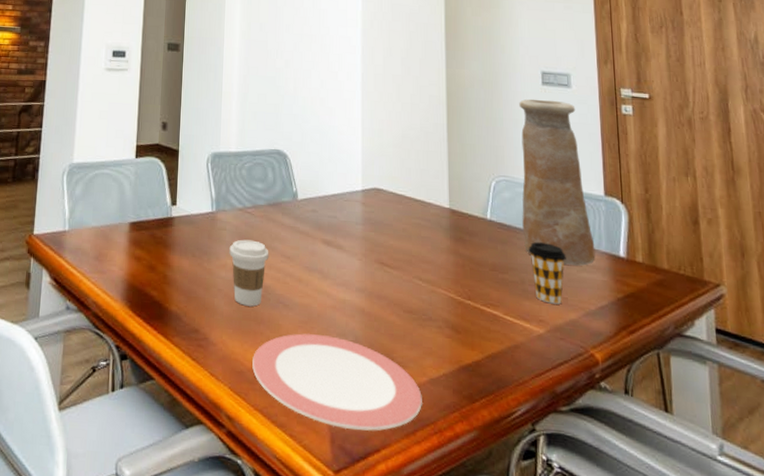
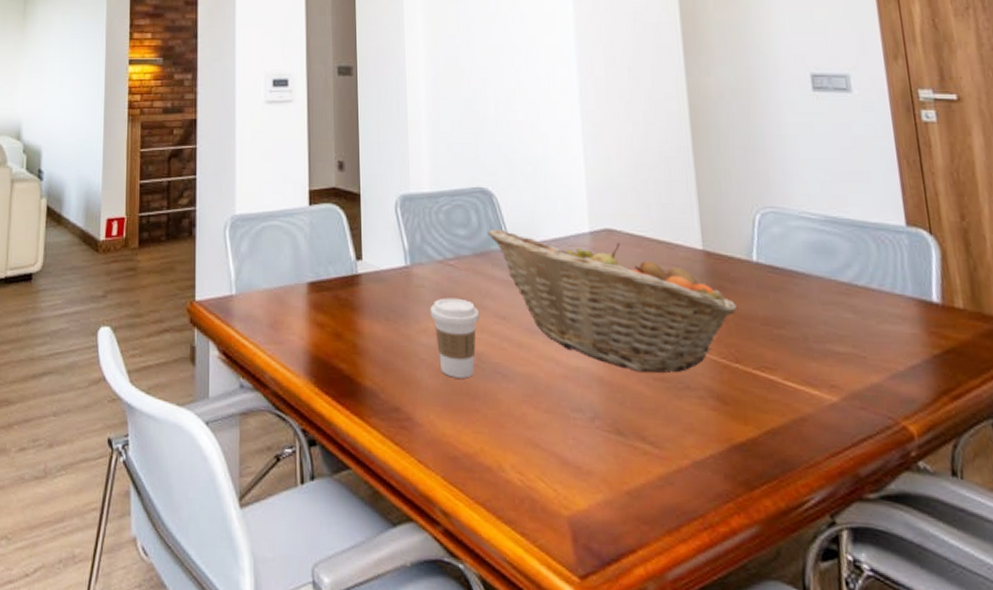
plate: present [252,333,422,431] -> none [468,408,686,527]
fruit basket: none [280,184,473,307] -> present [487,229,738,373]
vase: present [519,99,596,266] -> none [784,109,900,316]
coffee cup: present [528,242,566,304] -> none [809,288,861,365]

